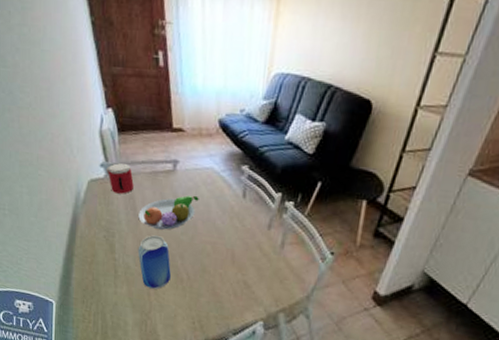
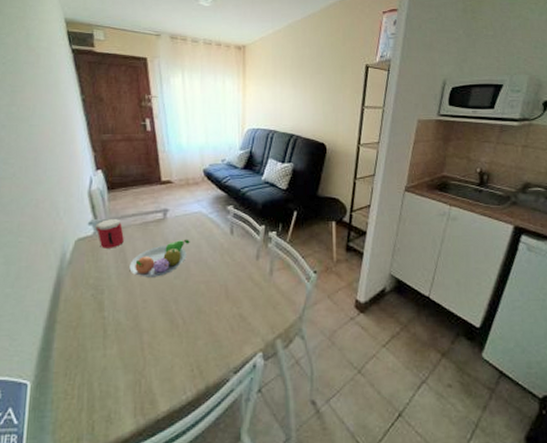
beer can: present [137,235,171,290] -> none [129,284,165,343]

